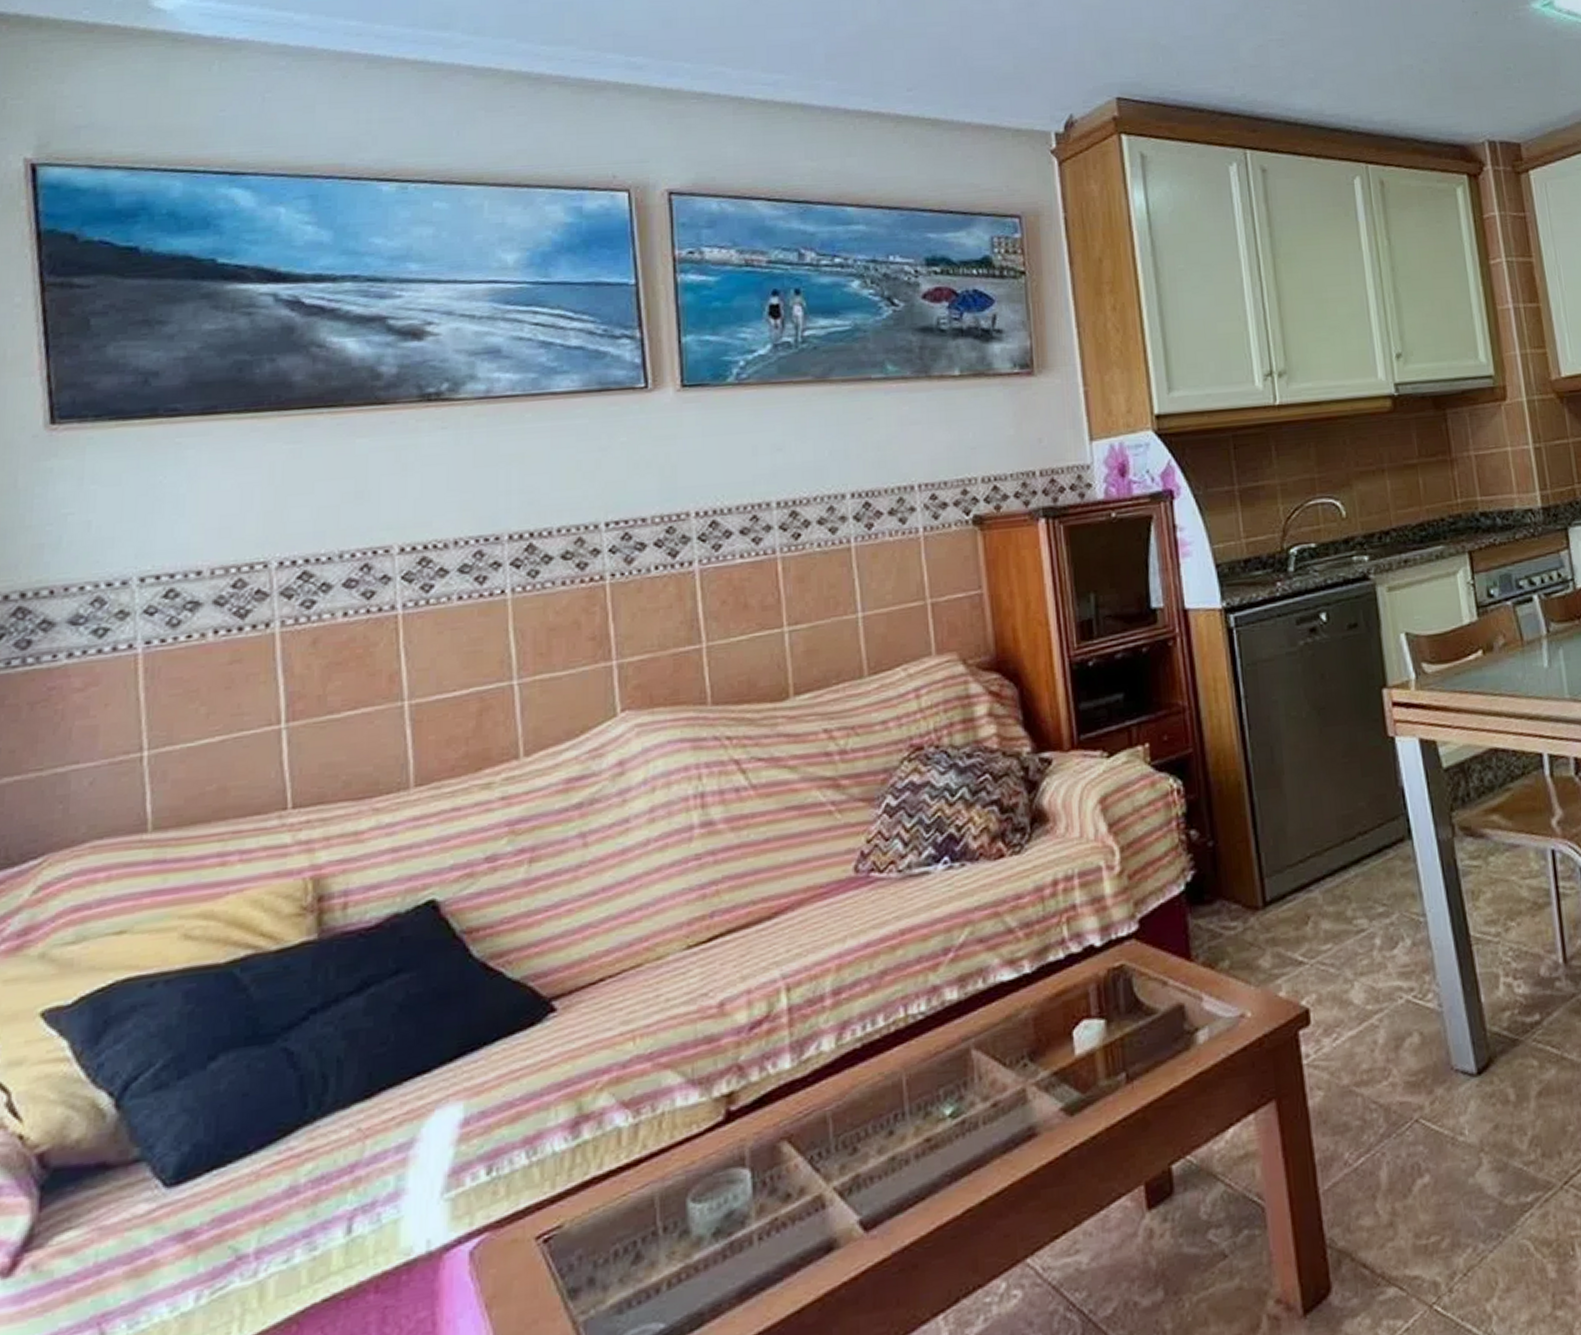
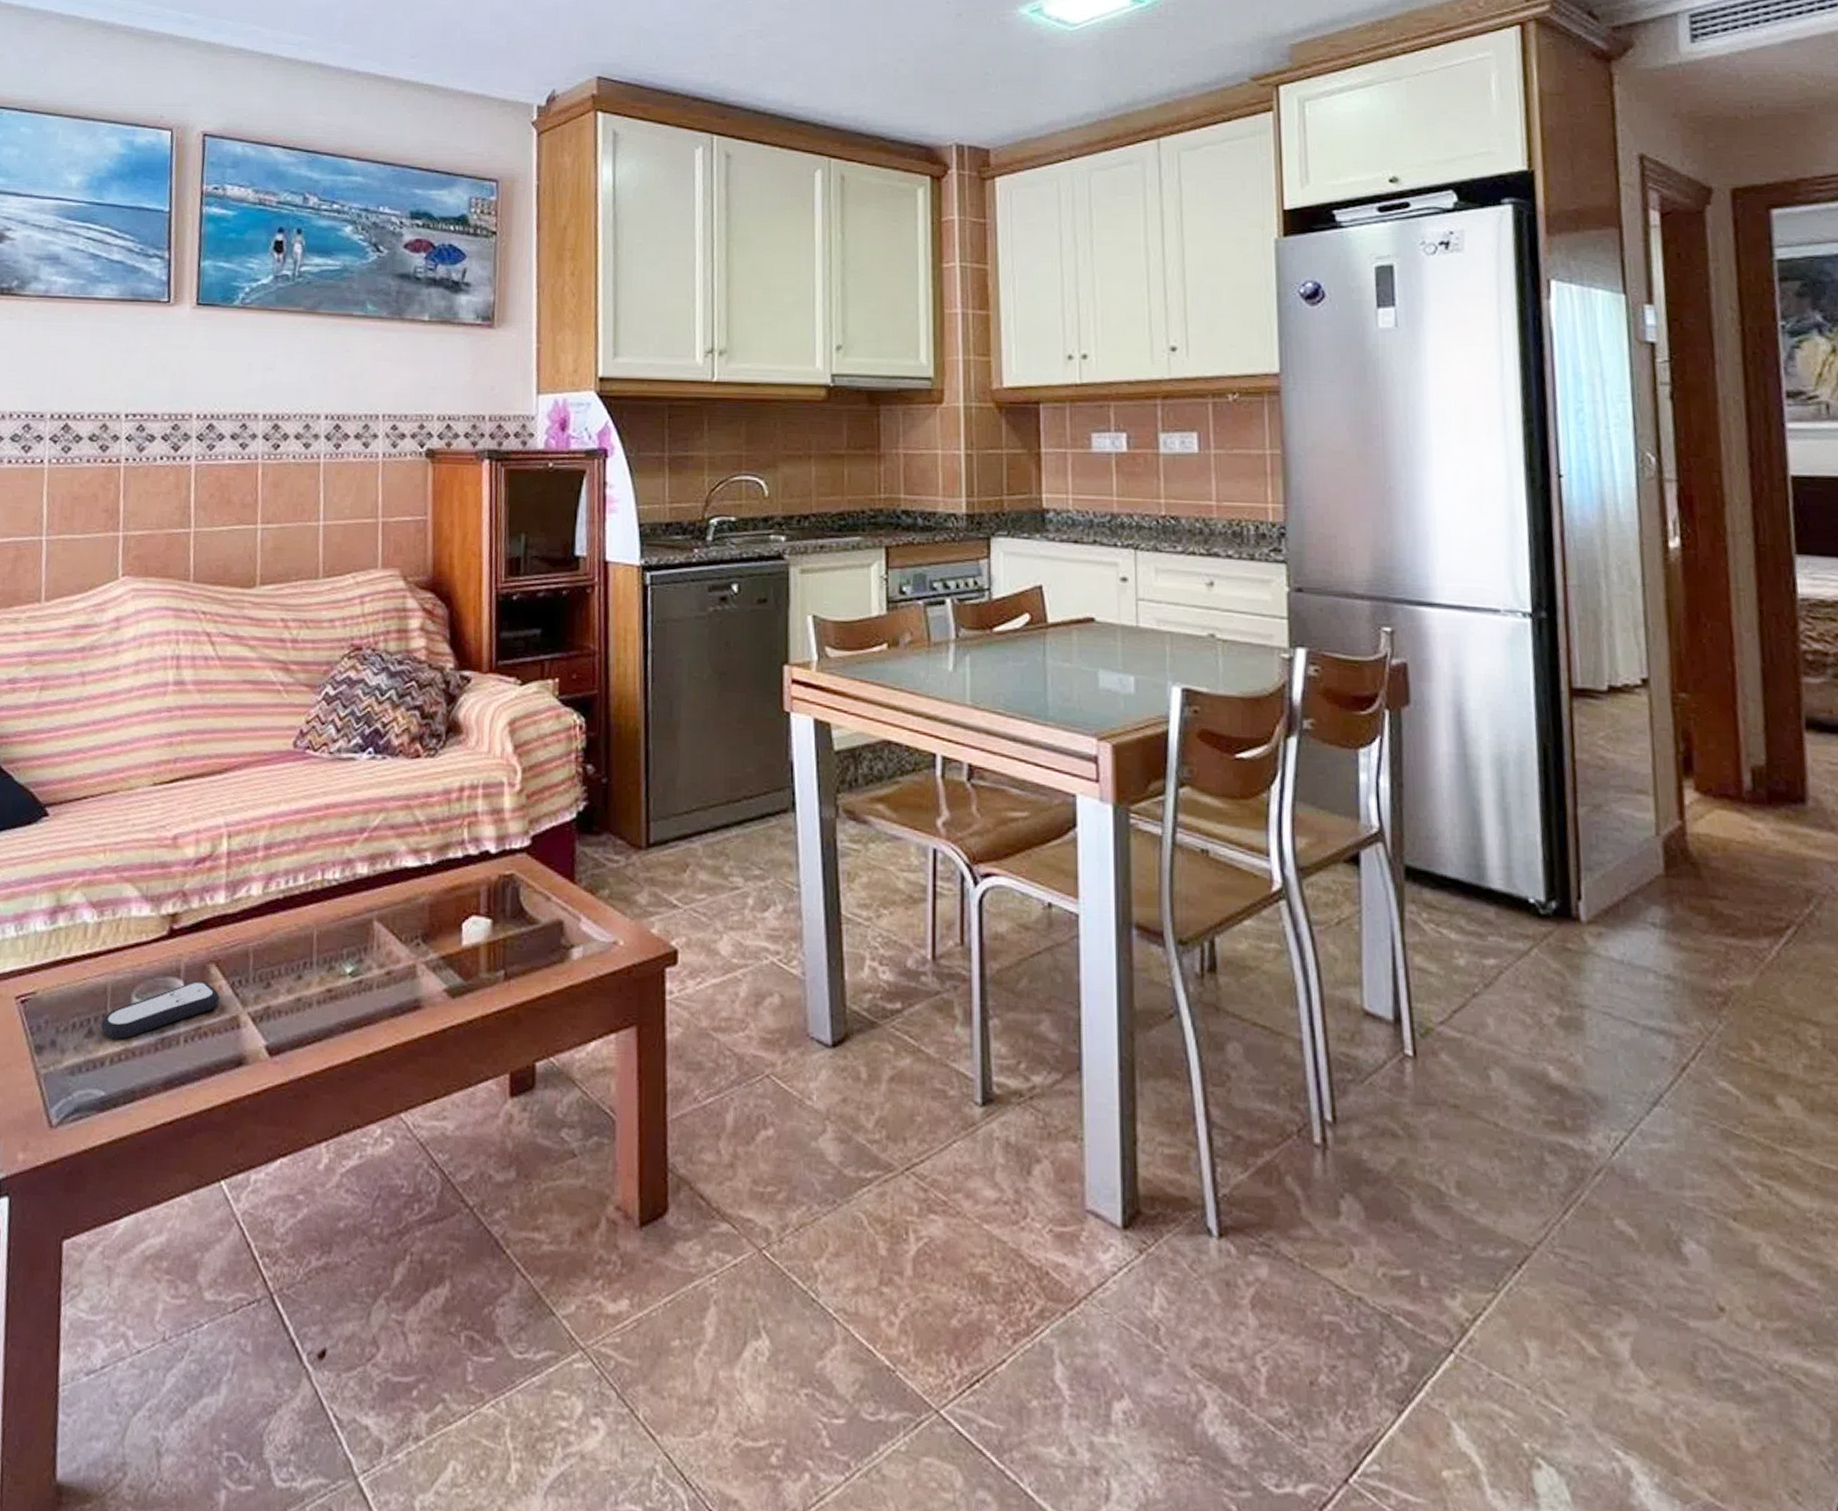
remote control: none [651,1164,798,1258] -> present [101,981,220,1040]

